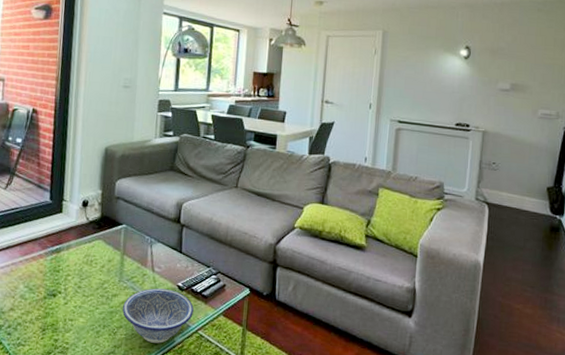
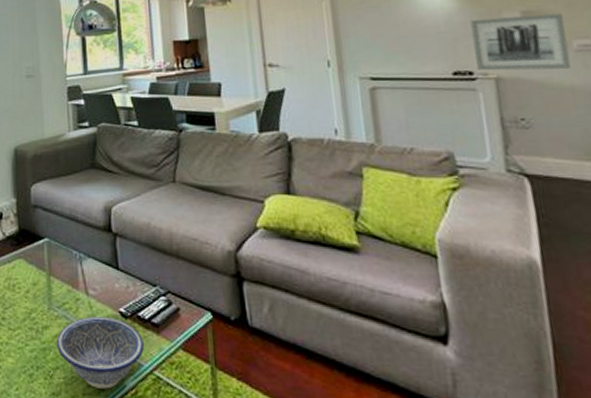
wall art: none [472,85,537,130] -> present [470,13,572,71]

